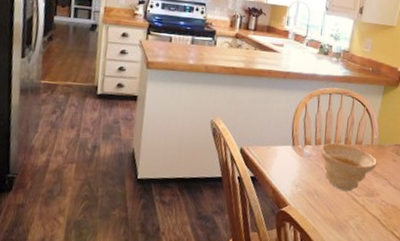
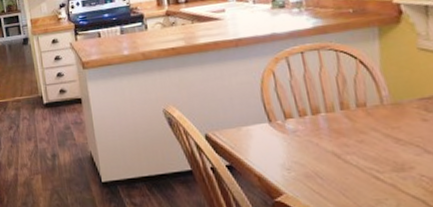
bowl: present [320,142,377,192] -> none [307,109,398,169]

